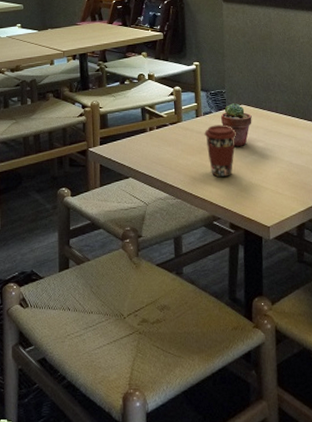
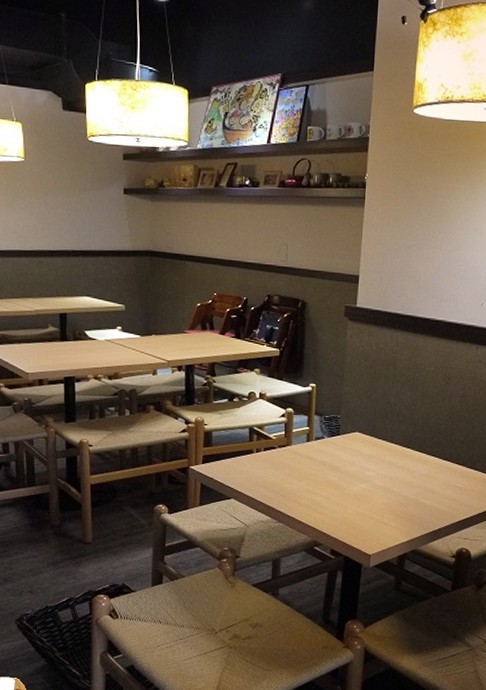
coffee cup: present [204,125,237,178] -> none [313,451,348,505]
potted succulent: present [220,103,252,146] -> none [332,430,366,474]

